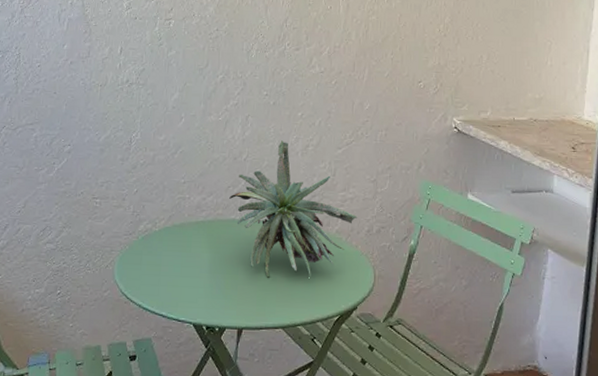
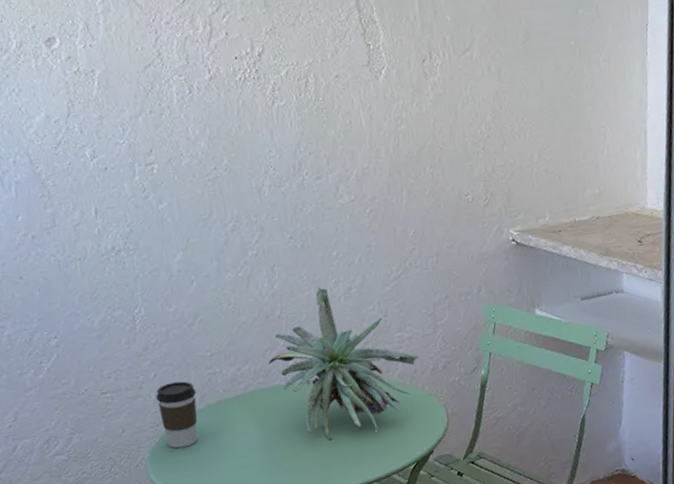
coffee cup: none [134,200,166,258] -> present [155,381,198,449]

